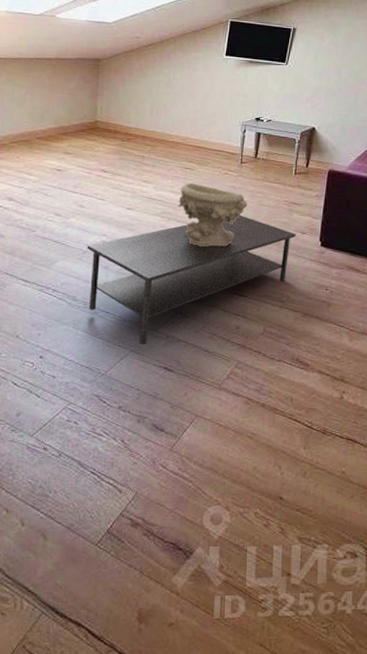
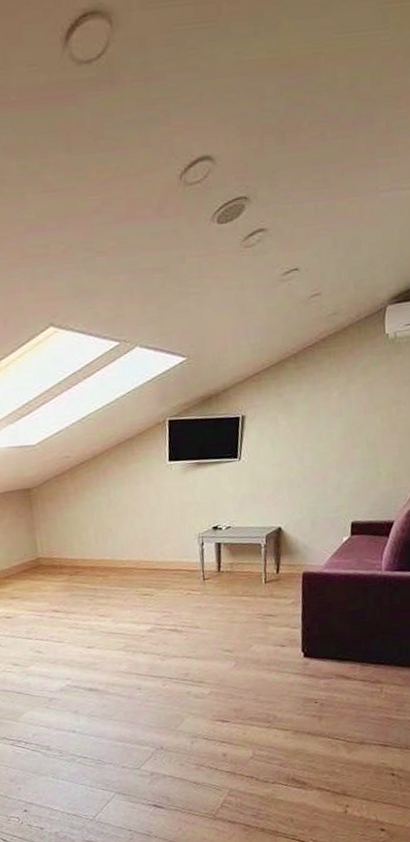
coffee table: present [87,215,296,345] -> none [52,636,275,786]
decorative bowl: present [179,182,248,247] -> none [141,609,218,677]

